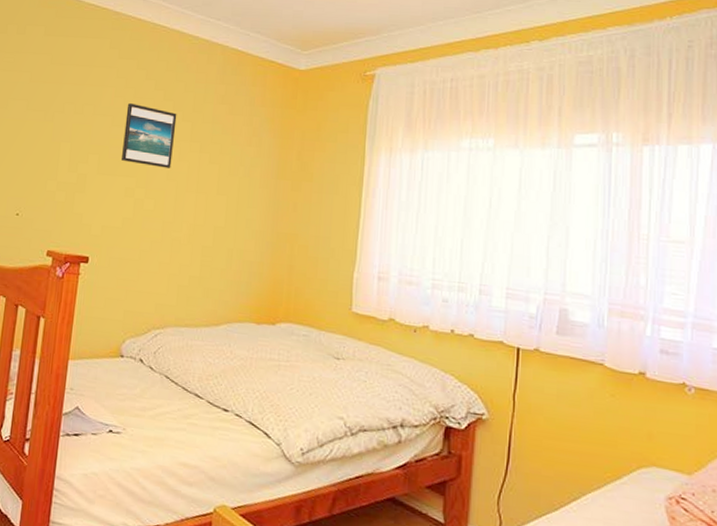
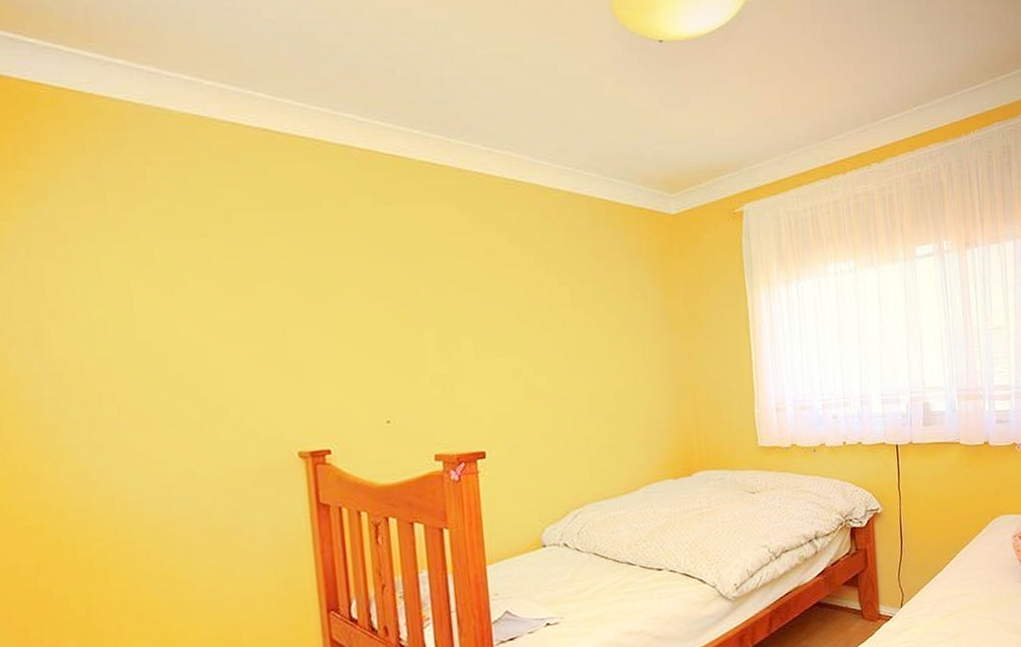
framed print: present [122,103,177,168] -> none [494,273,557,340]

